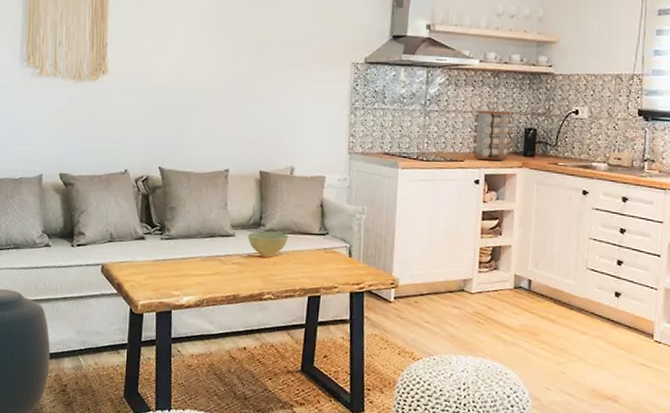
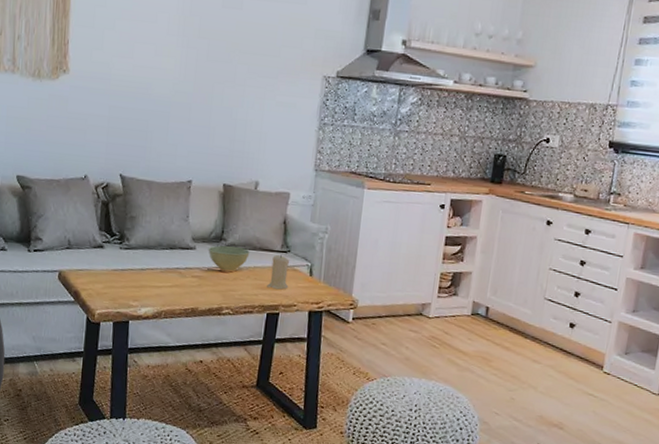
candle: none [307,237,329,273] -> present [267,254,289,290]
spice rack: present [472,102,512,162] -> none [439,125,483,187]

